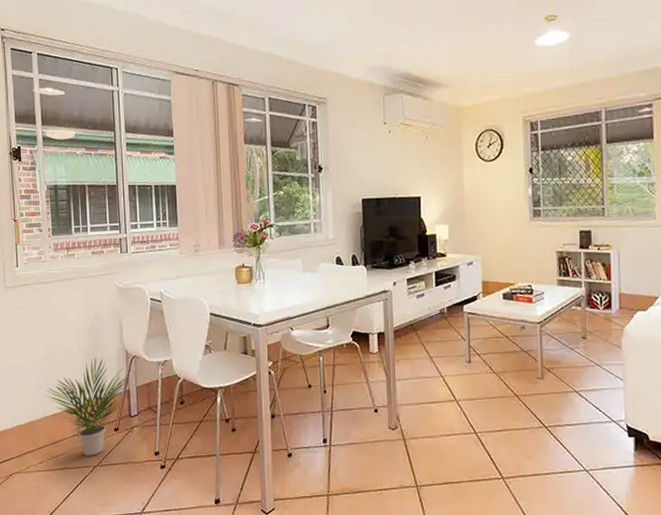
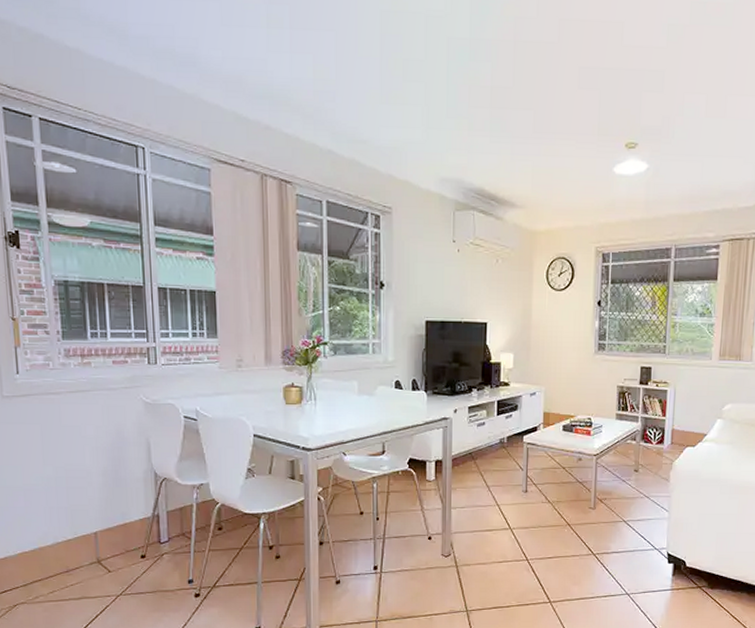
potted plant: present [44,358,128,456] -> none [55,480,157,585]

